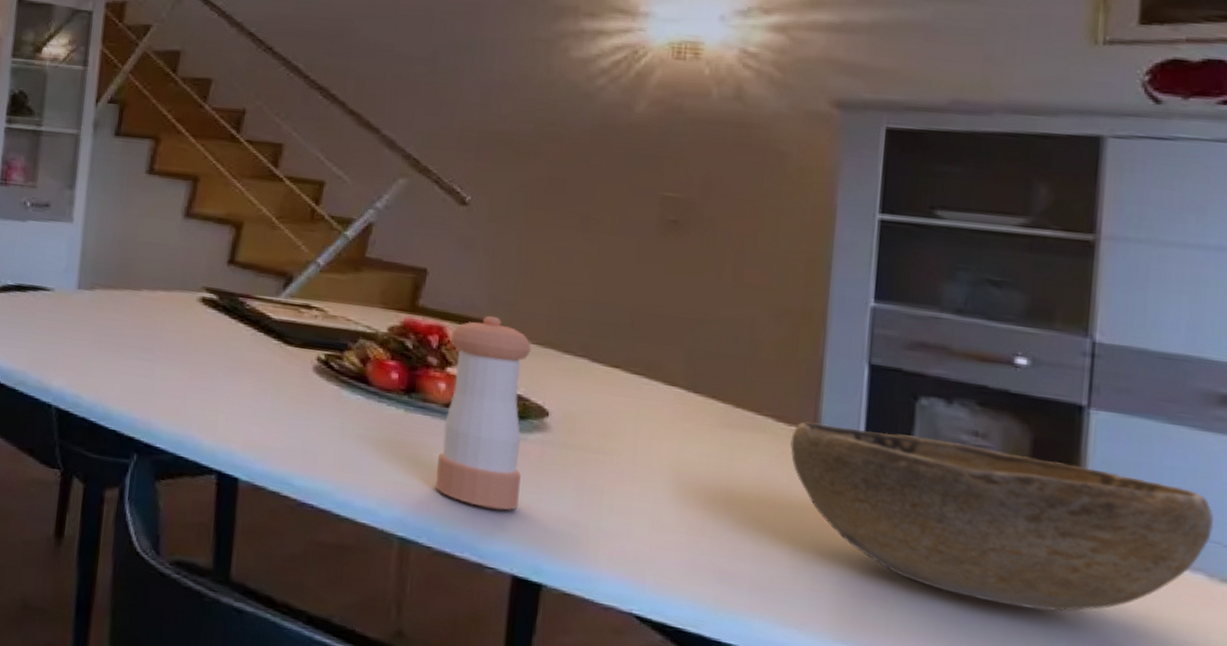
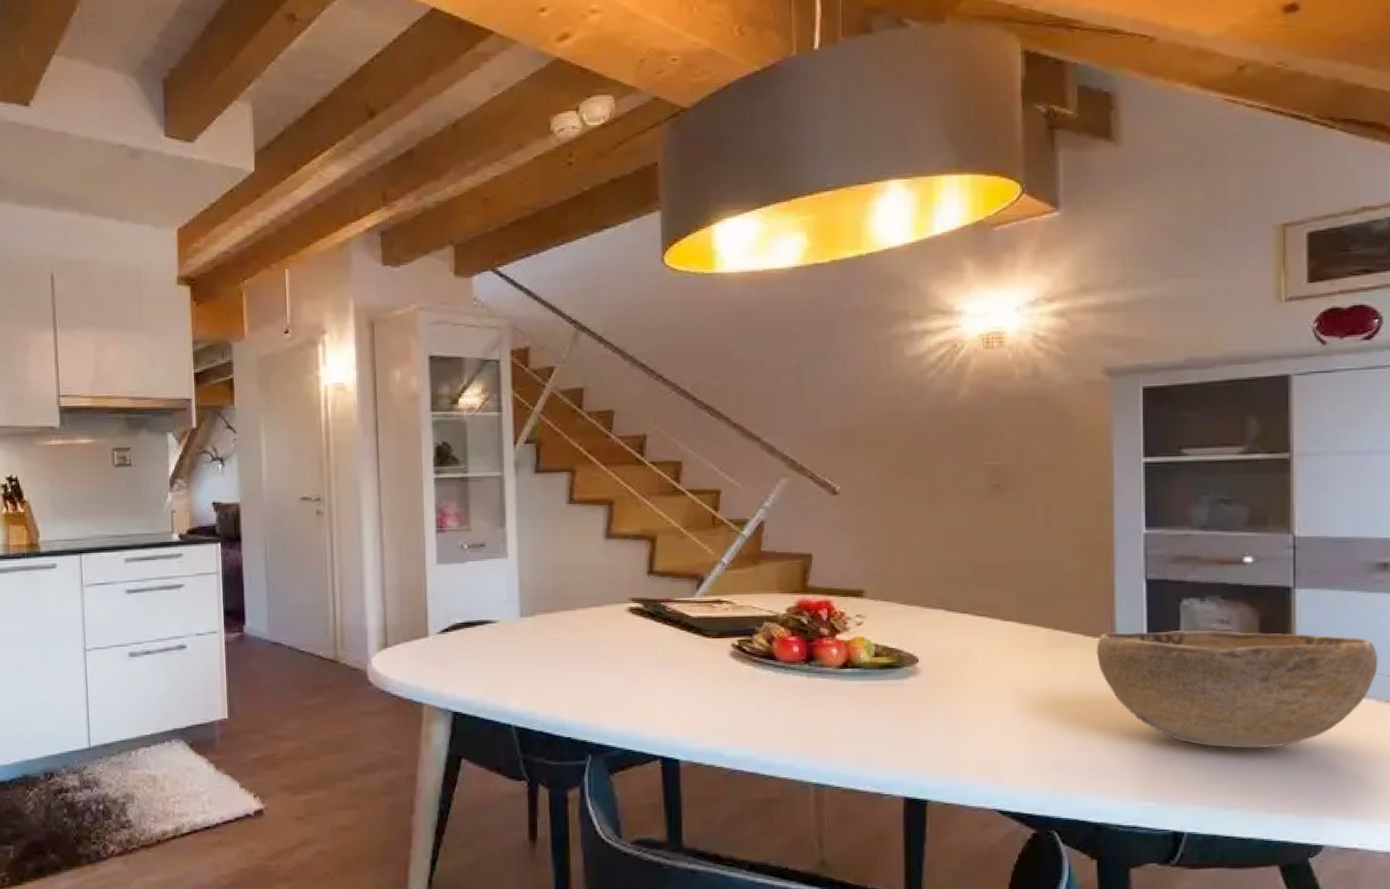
pepper shaker: present [436,315,531,510] -> none [836,585,903,746]

